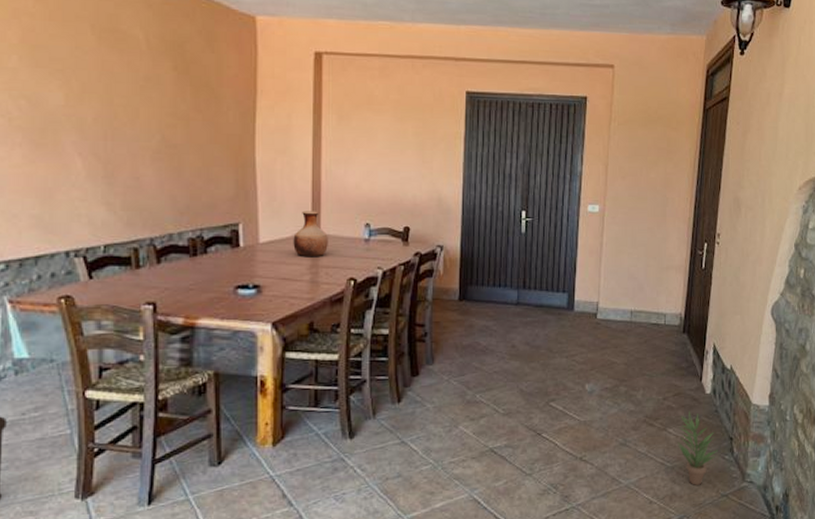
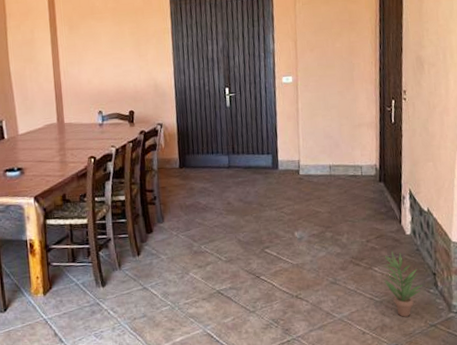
vase: present [293,211,328,258] -> none [44,105,71,143]

